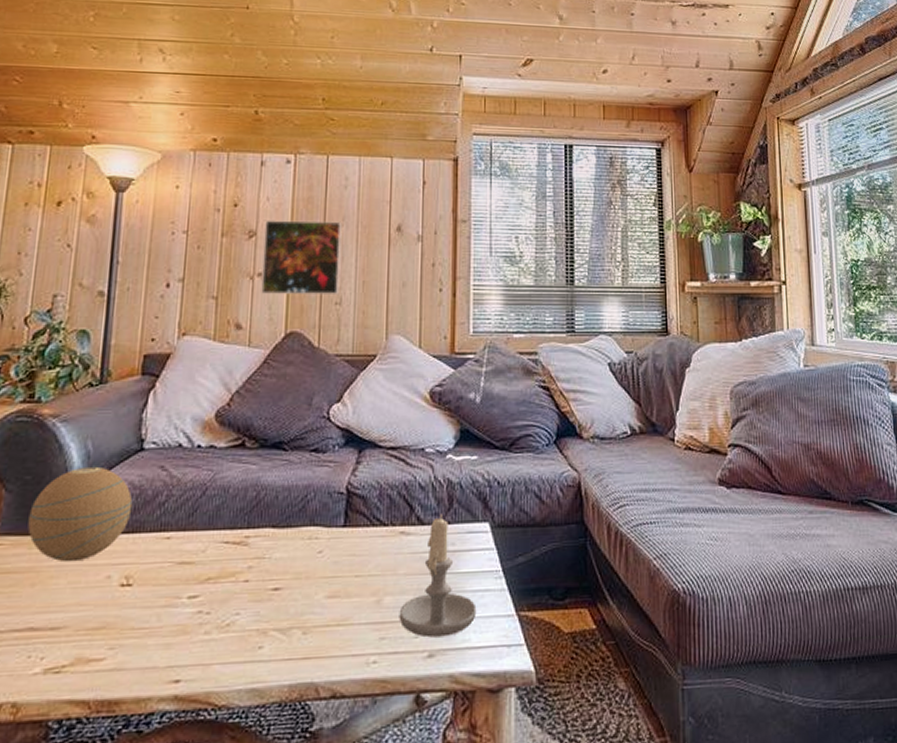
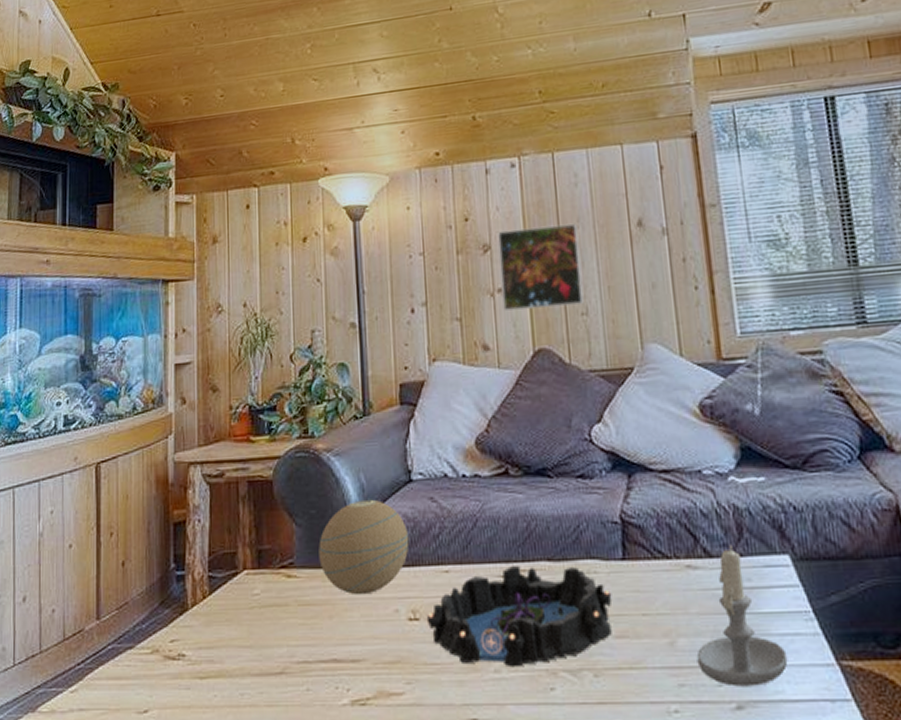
decorative bowl: none [140,531,330,629] -> present [426,564,612,668]

